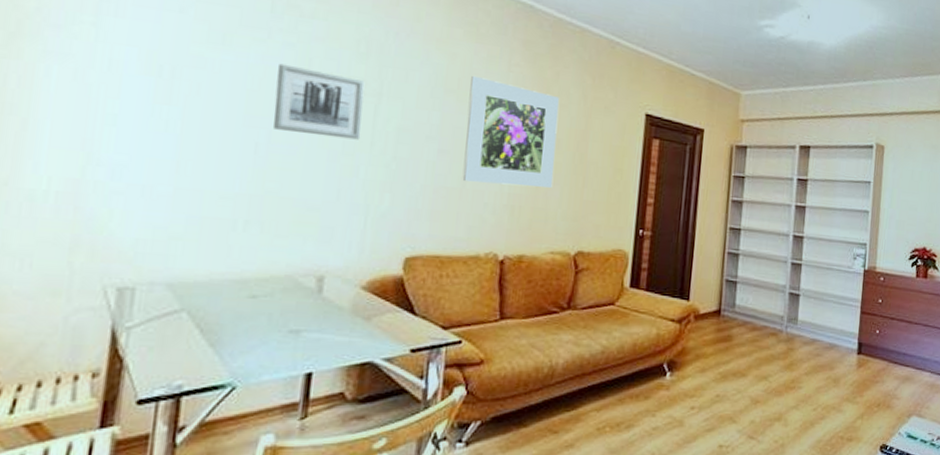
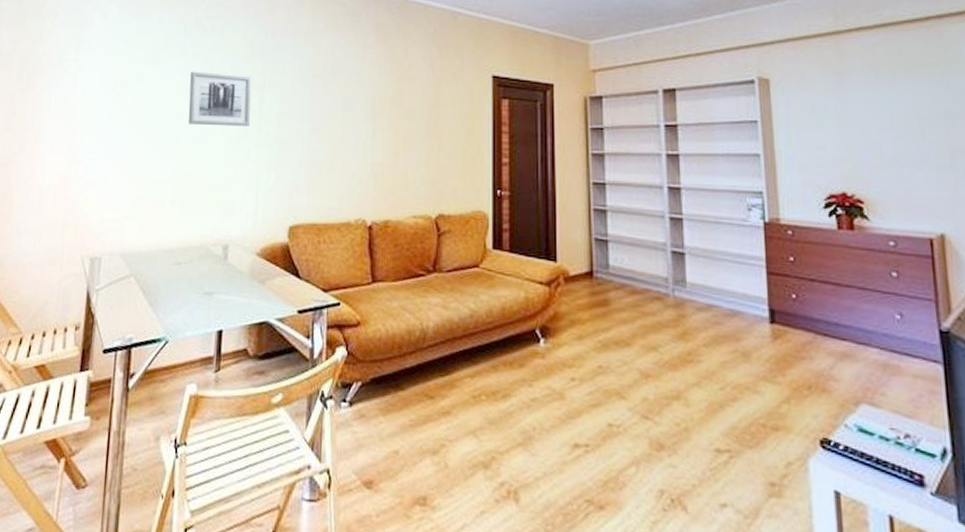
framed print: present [462,75,560,188] -> none [332,60,411,156]

